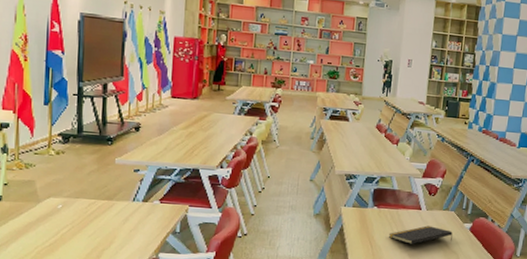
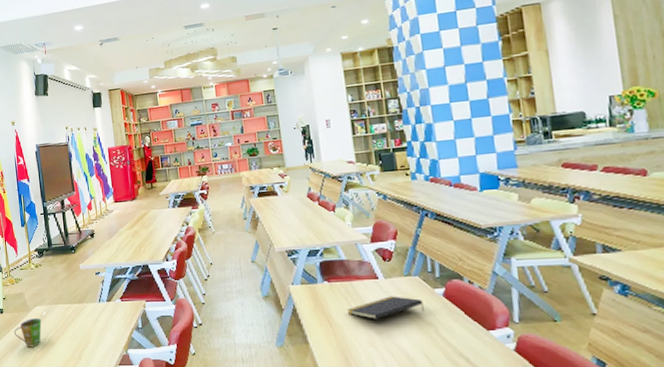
cup: none [13,210,54,243] -> present [14,317,42,347]

